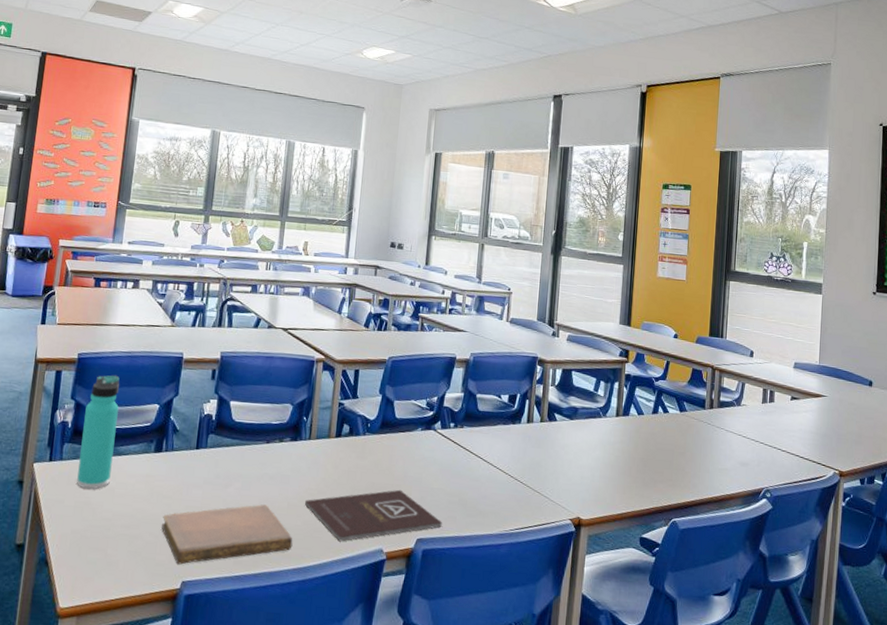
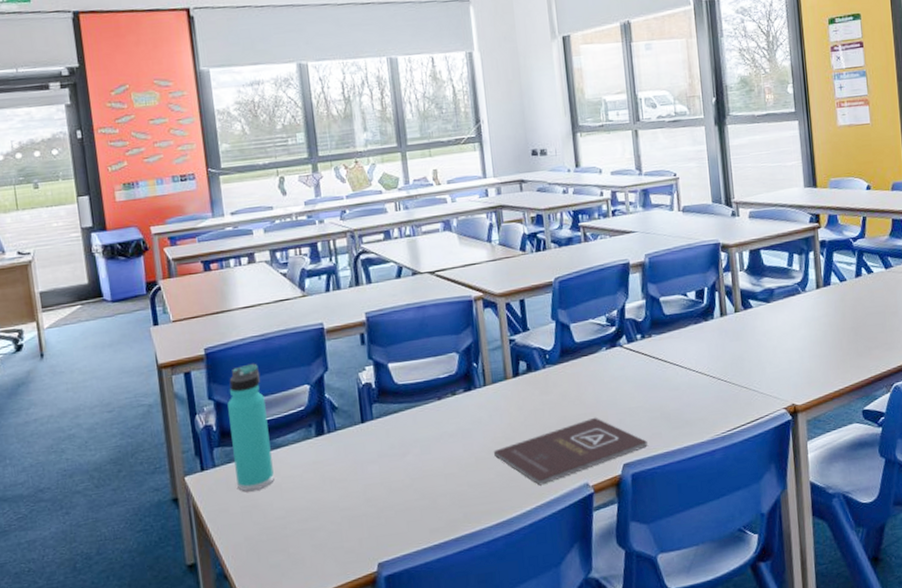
notebook: present [160,504,293,565] -> none [341,464,490,547]

